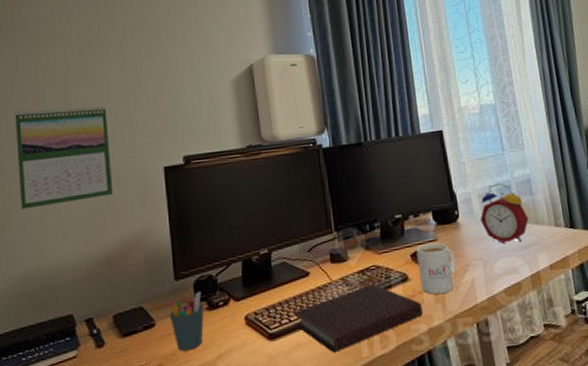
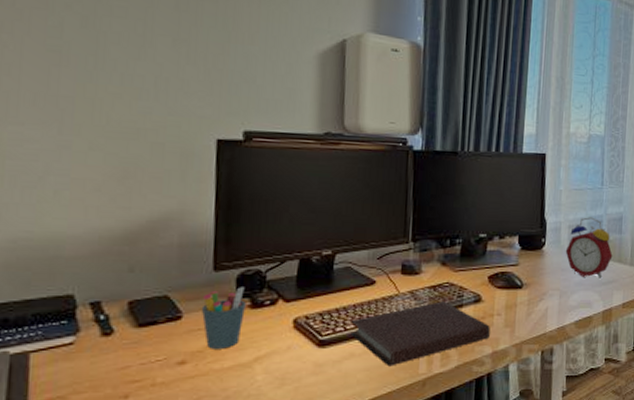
calendar: present [14,106,113,210] -> none [12,35,149,162]
mug: present [416,242,456,295] -> none [493,267,534,318]

